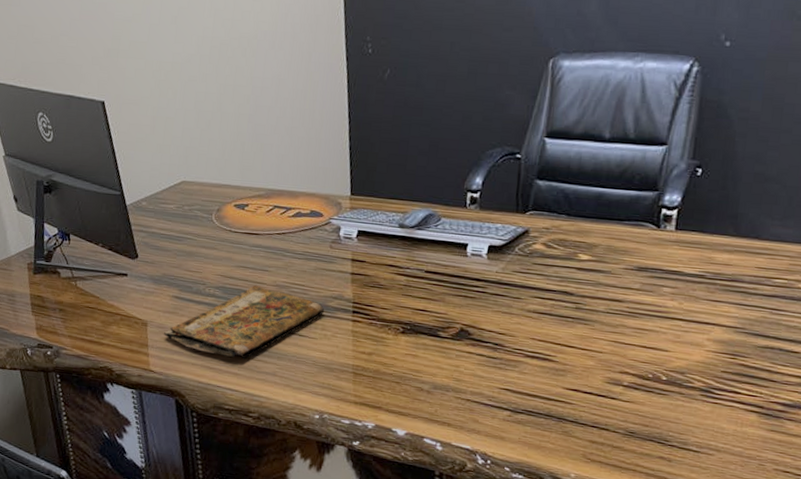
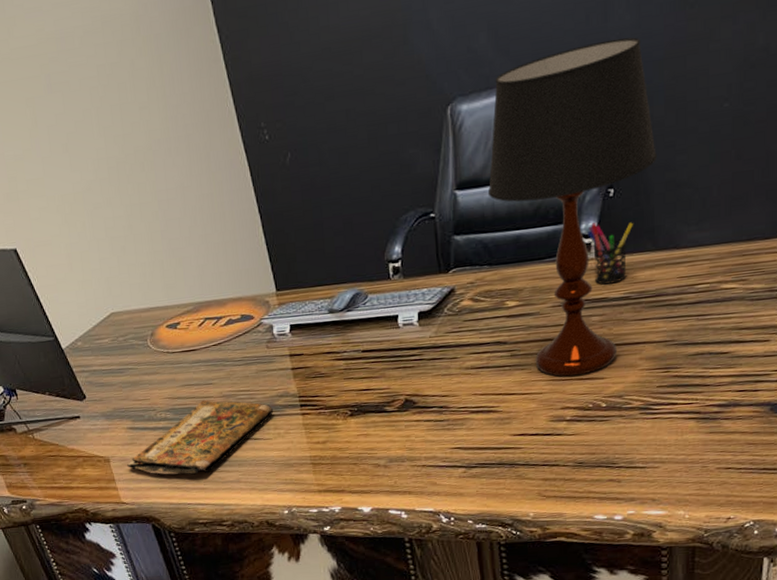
table lamp: none [576,32,749,343] -> present [487,37,657,377]
pen holder: none [669,197,718,260] -> present [586,222,634,285]

